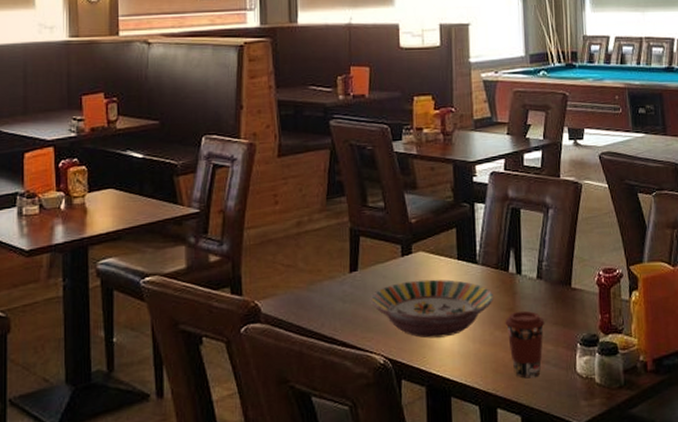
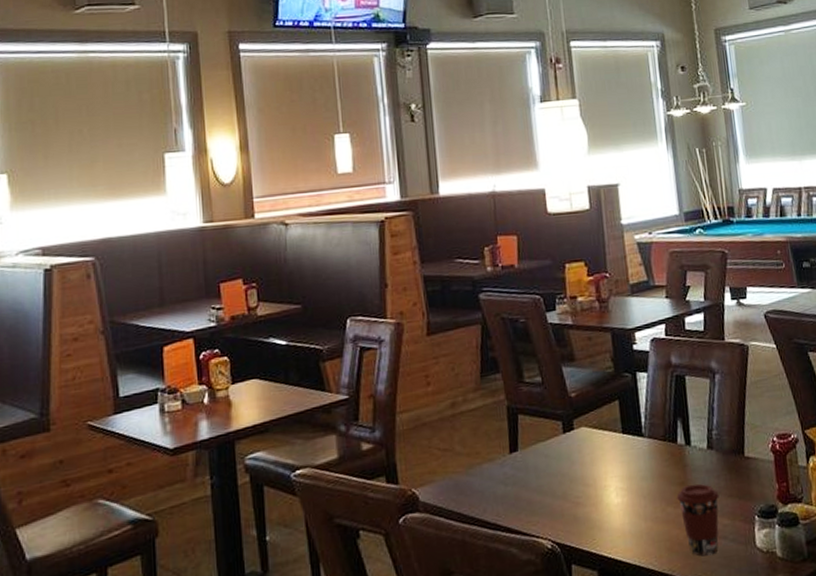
serving bowl: present [370,279,495,338] -> none [532,455,664,519]

